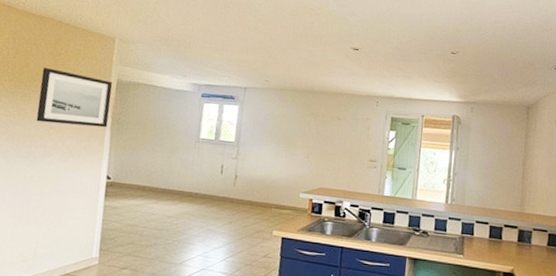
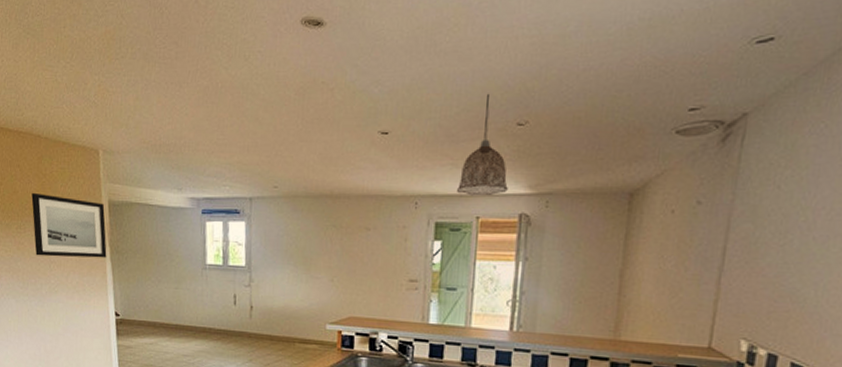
pendant lamp: none [408,30,445,101] -> present [457,93,508,196]

